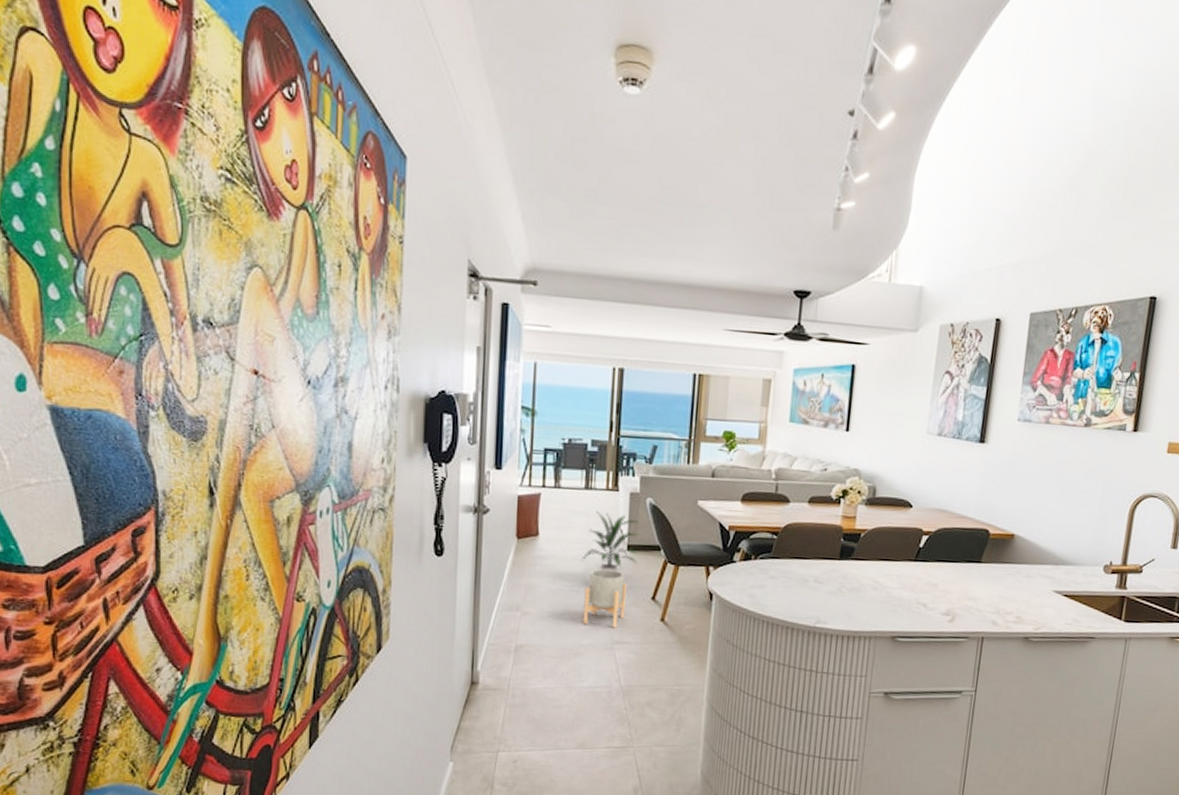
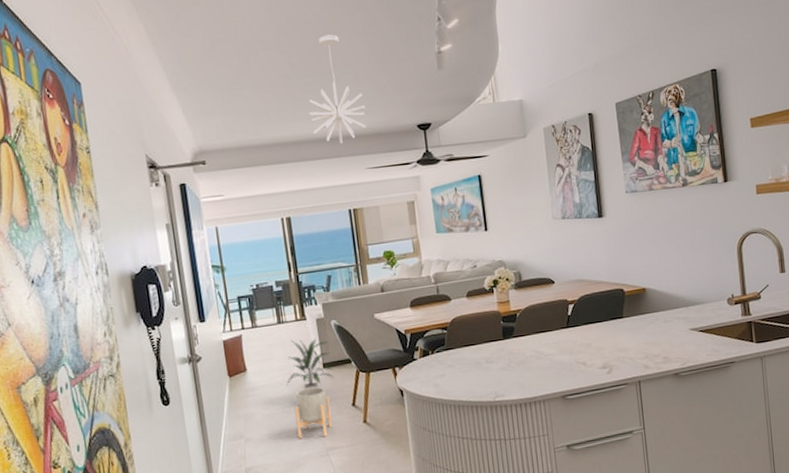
pendant light: none [669,159,738,295] -> present [308,34,366,144]

